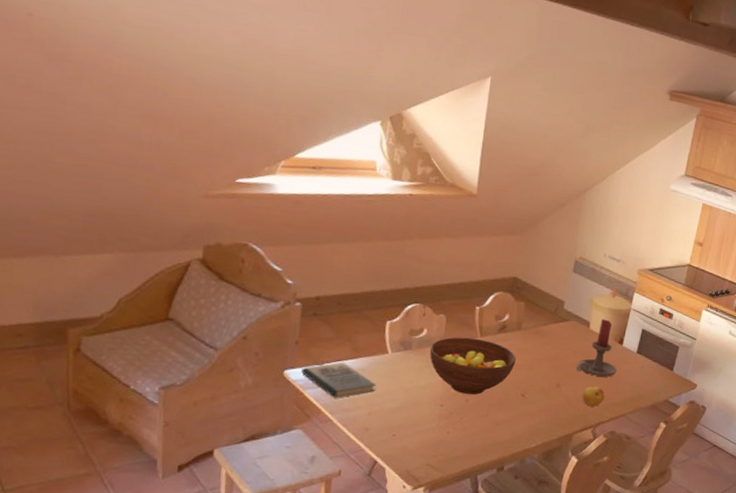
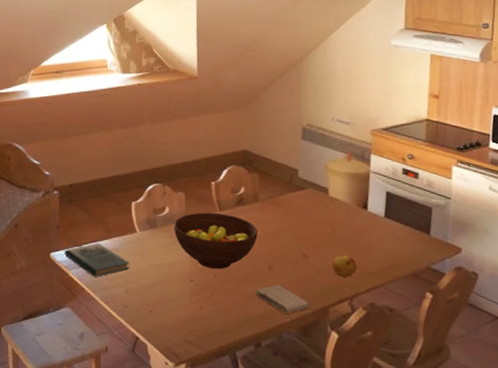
washcloth: none [505,411,556,439] -> present [256,284,310,313]
candle holder: present [576,319,617,377] -> none [321,184,366,245]

